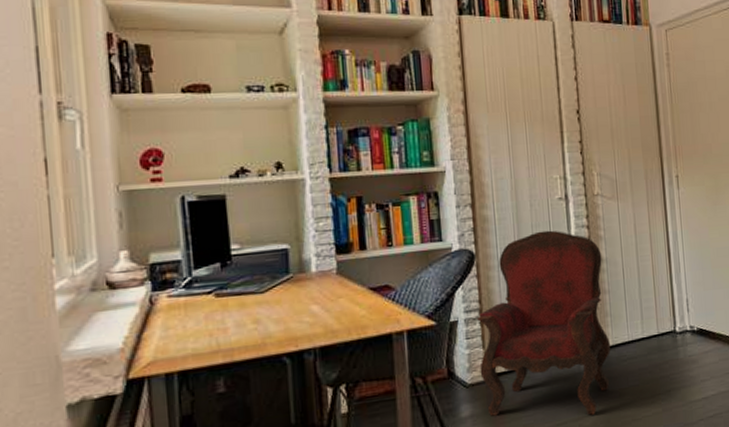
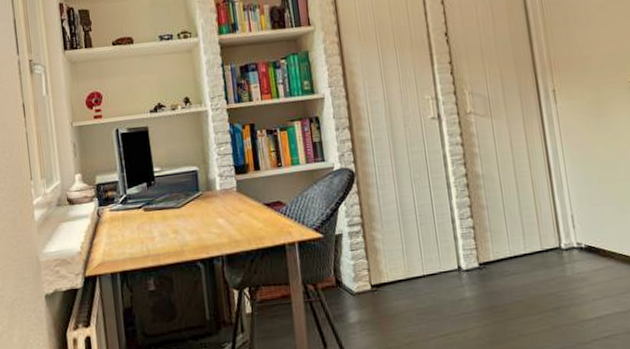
armchair: present [476,230,610,416] -> none [359,148,493,328]

